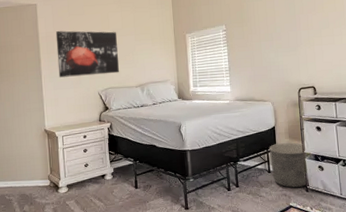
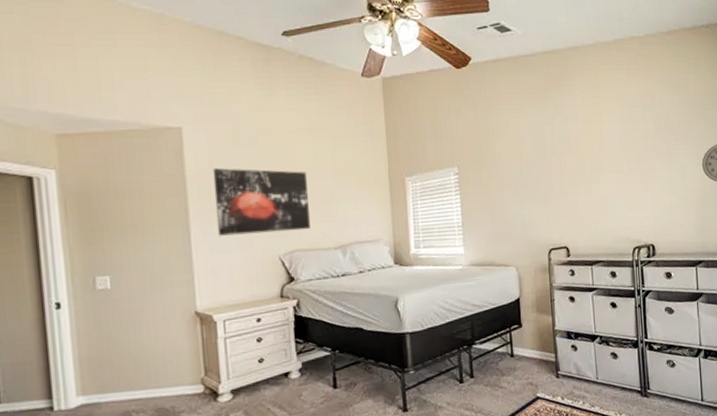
planter: present [269,142,311,188] -> none [512,317,563,374]

